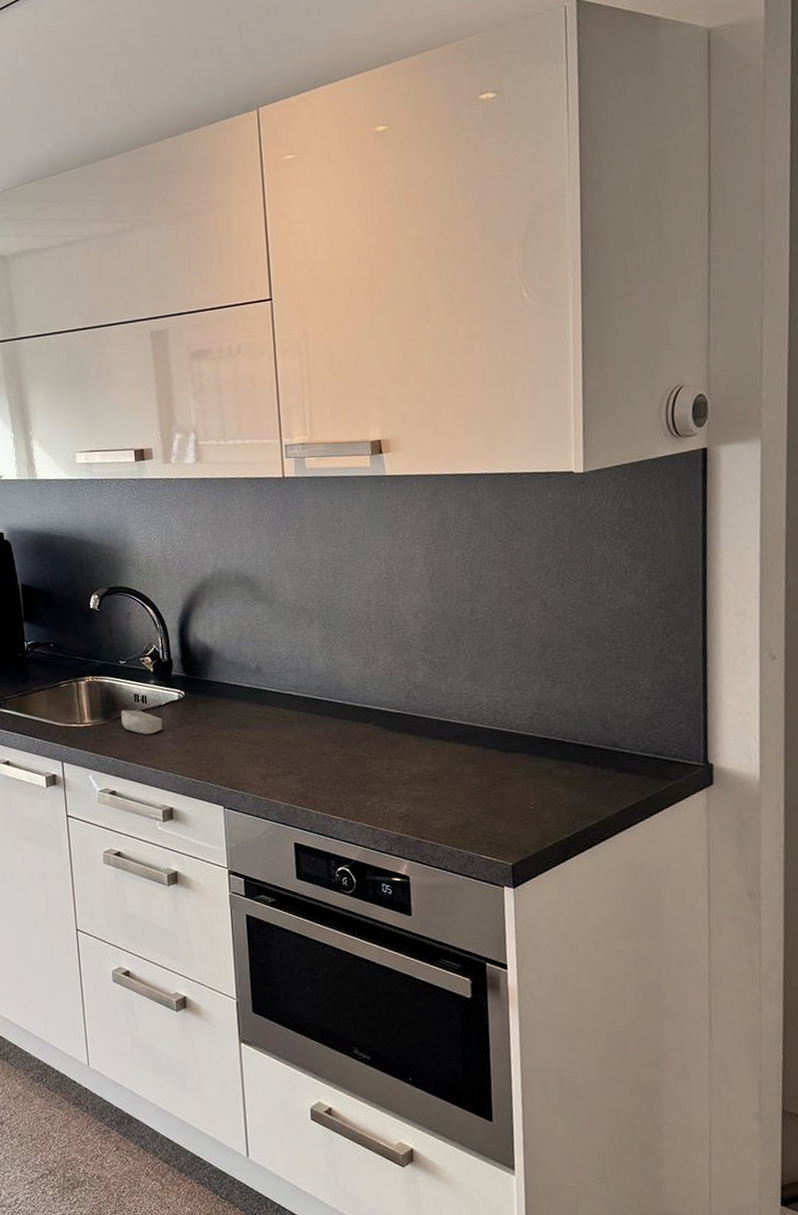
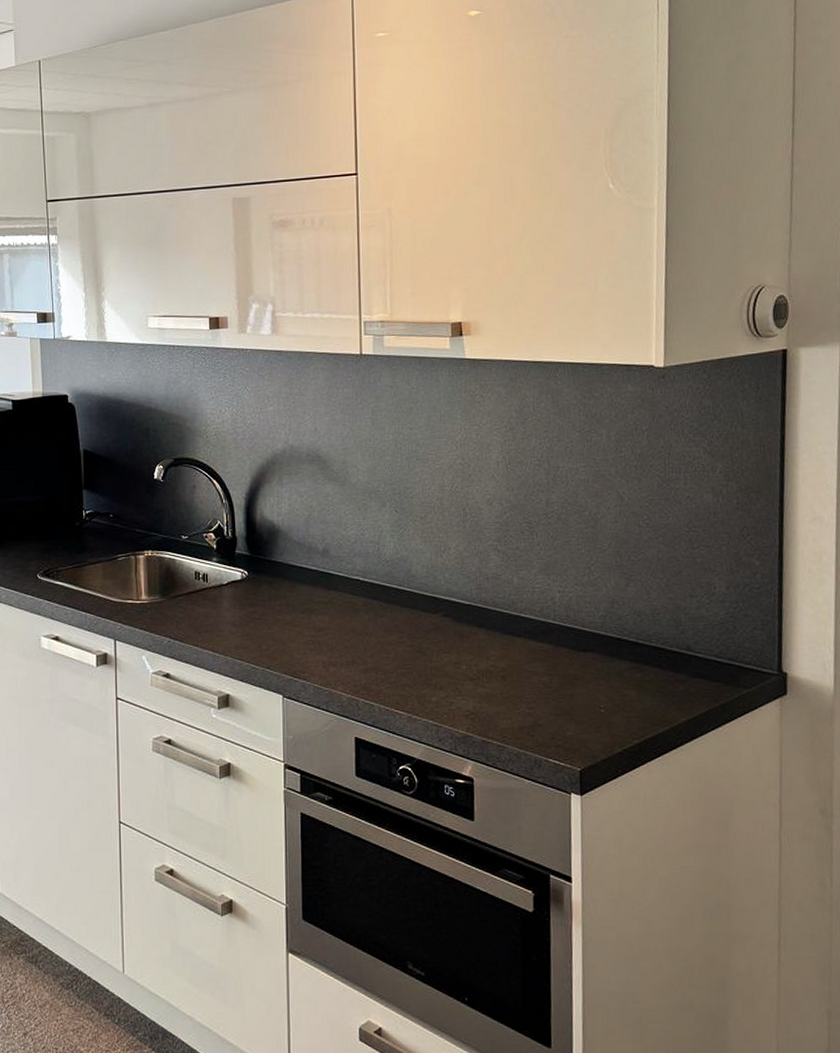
soap bar: present [121,710,163,734] -> none [180,588,223,614]

